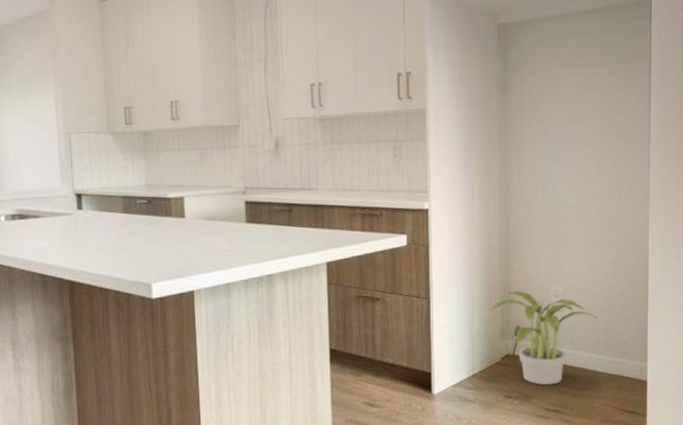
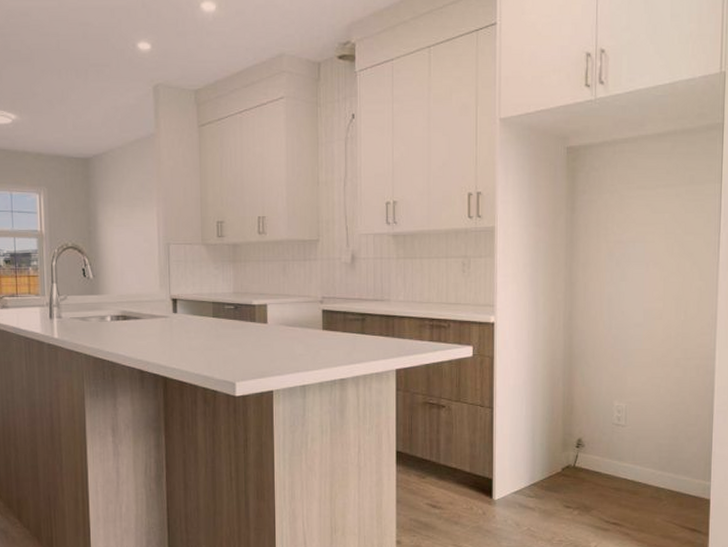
potted plant: present [492,291,598,386] -> none [554,404,661,498]

